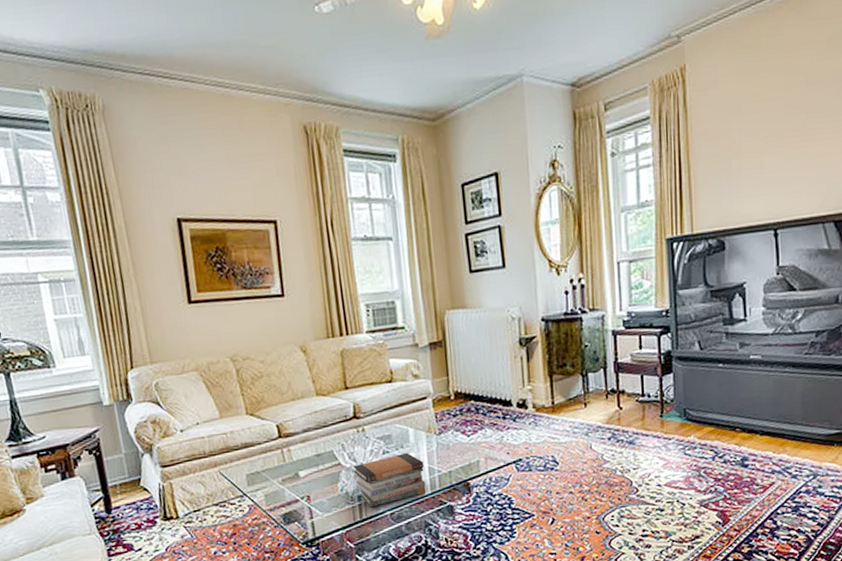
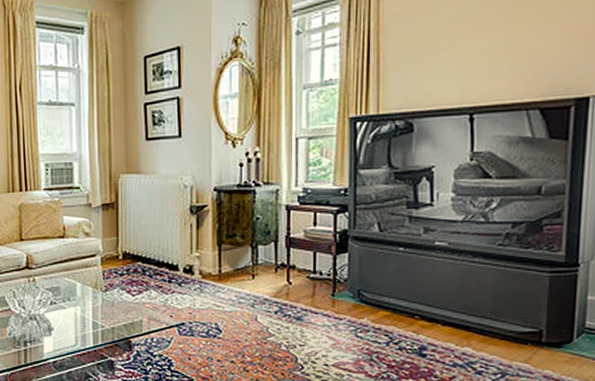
book stack: present [352,452,426,508] -> none [21,305,89,354]

